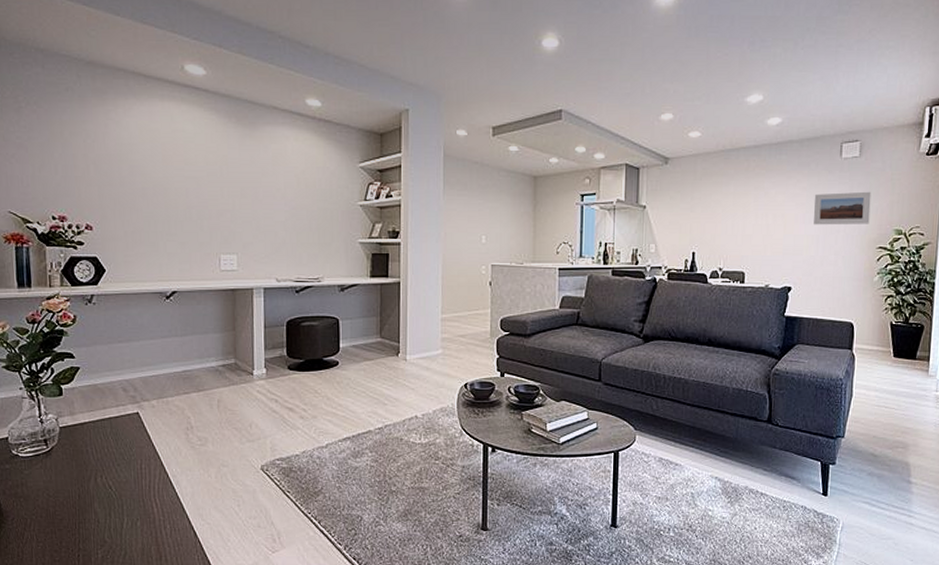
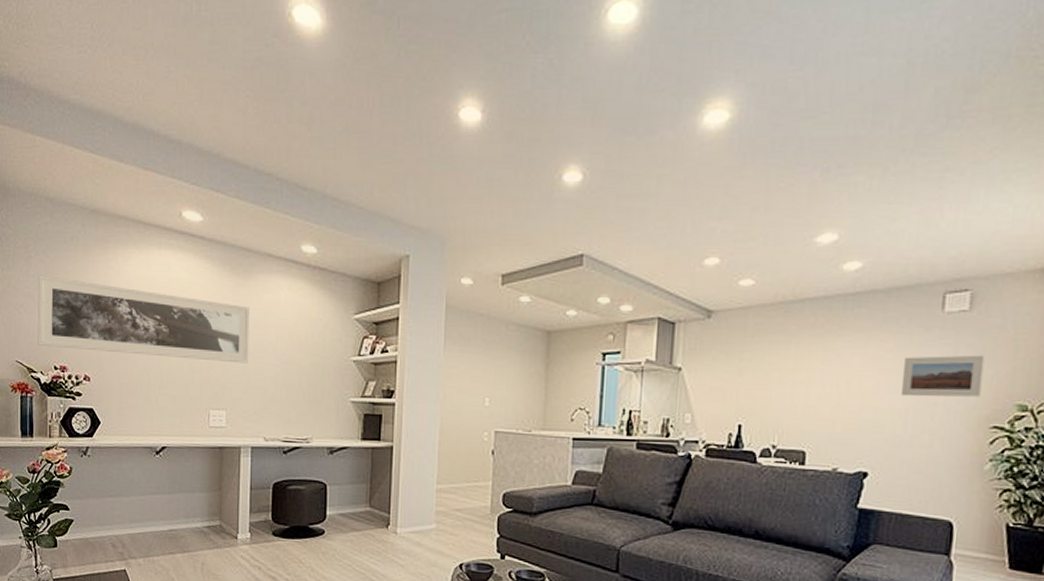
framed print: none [30,125,258,210] -> present [37,275,249,364]

